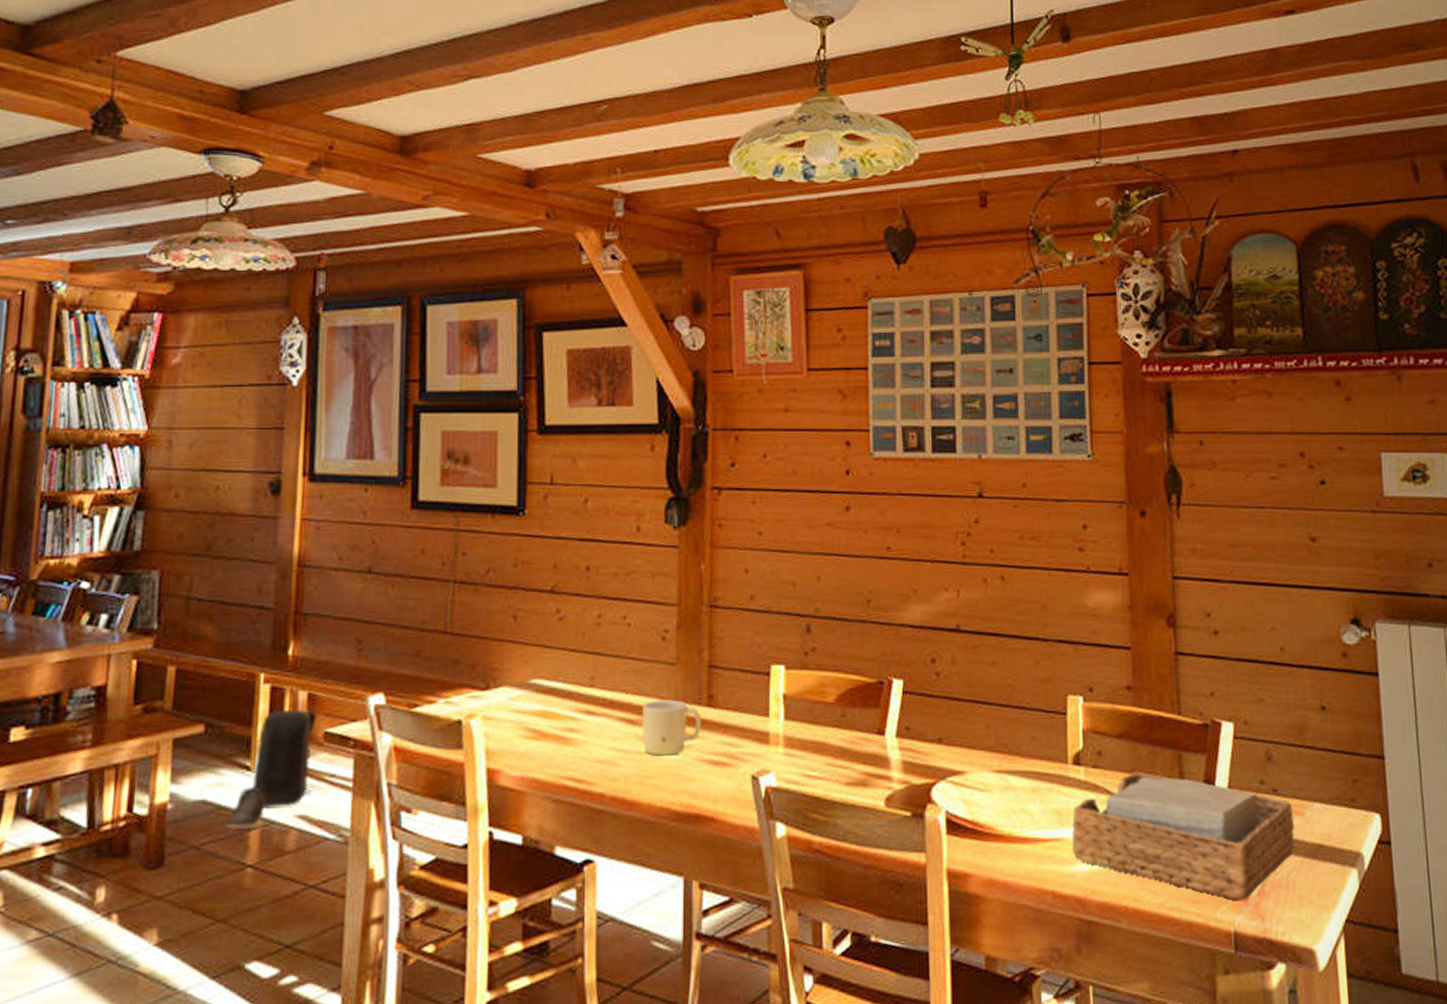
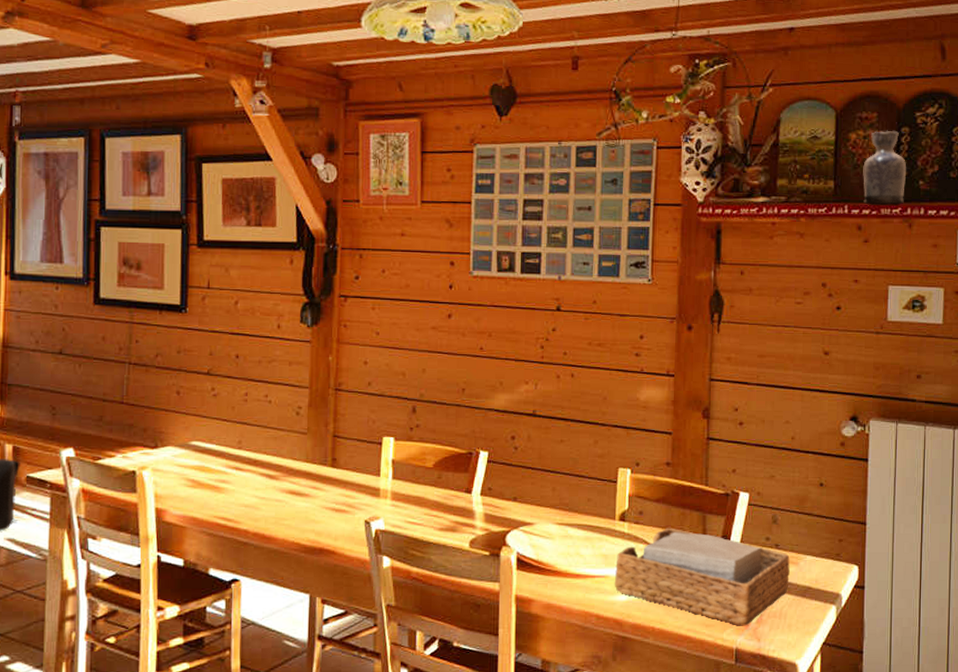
mug: present [643,699,701,756] -> none [279,461,326,503]
ceramic jug: none [1335,265,1389,357] -> present [863,130,907,207]

